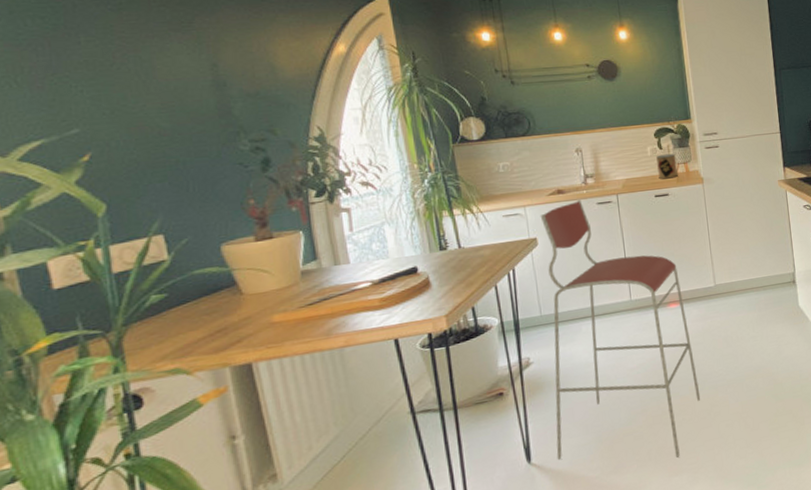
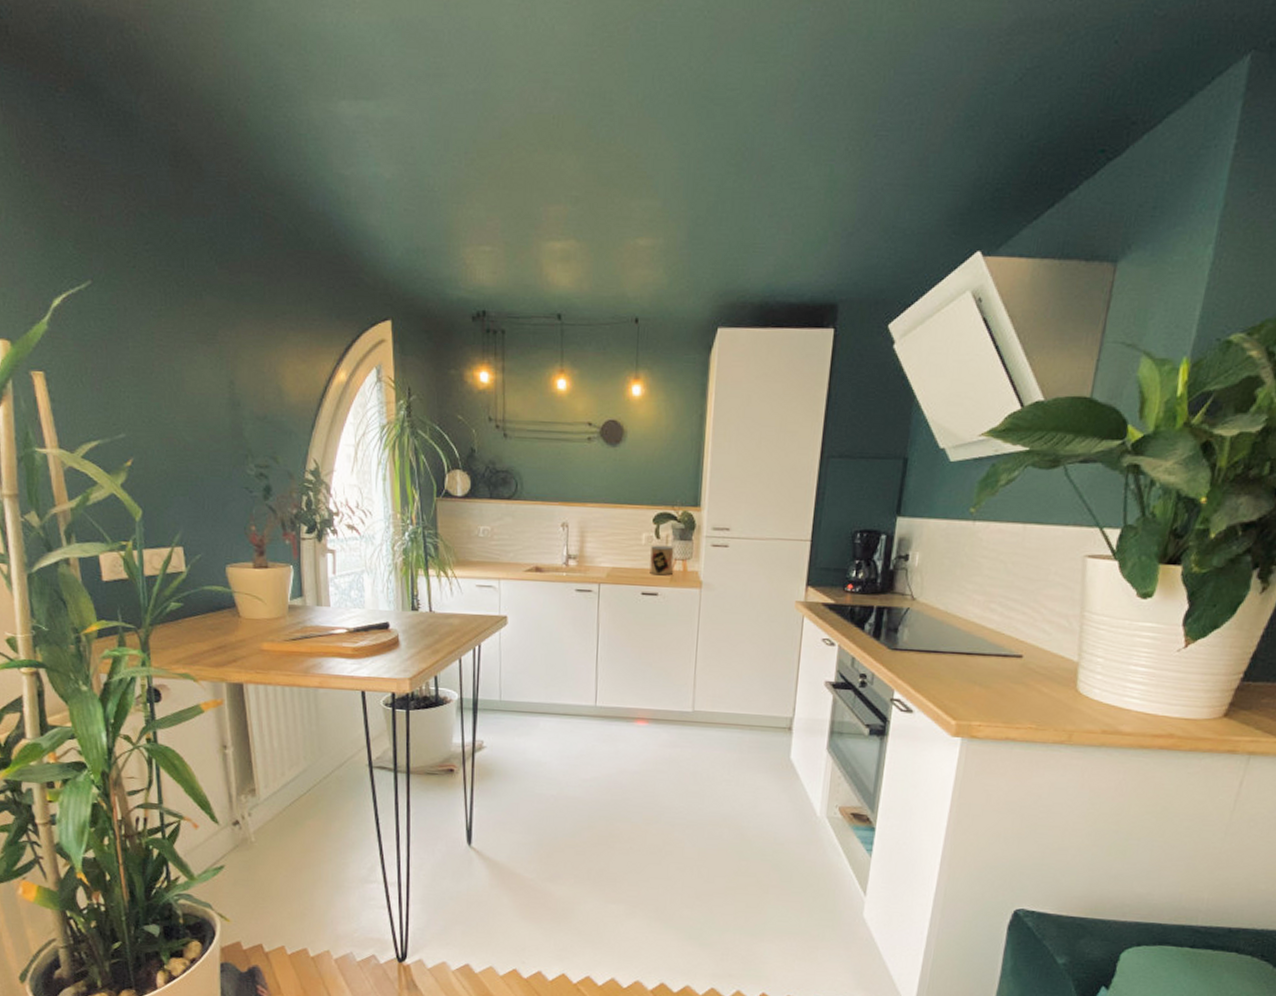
bar stool: present [540,200,701,460] -> none [496,582,654,886]

